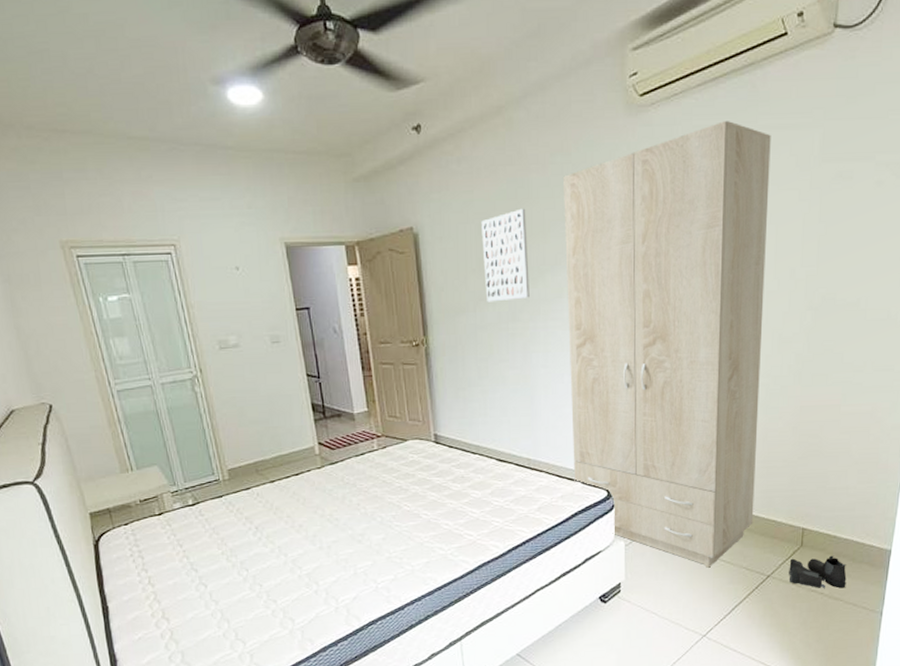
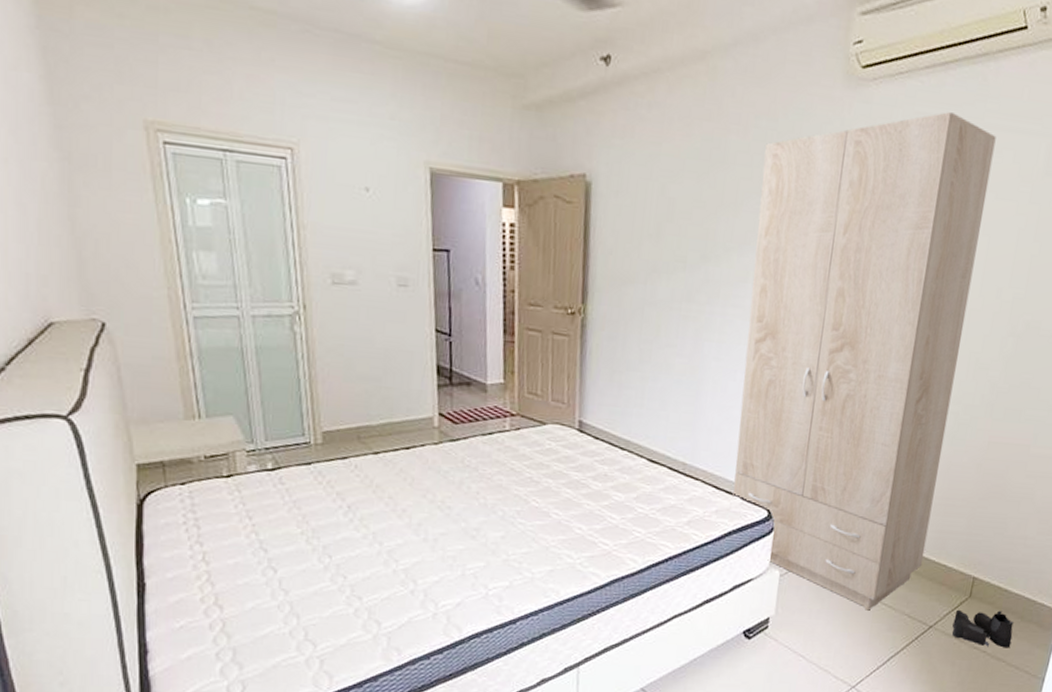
wall art: present [481,208,530,302] -> none [660,173,719,278]

